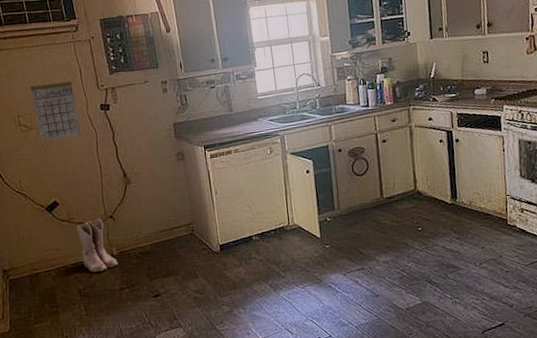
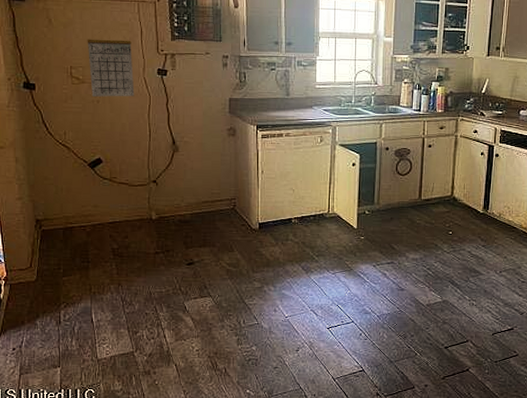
boots: present [75,218,118,273] -> none [117,181,156,234]

